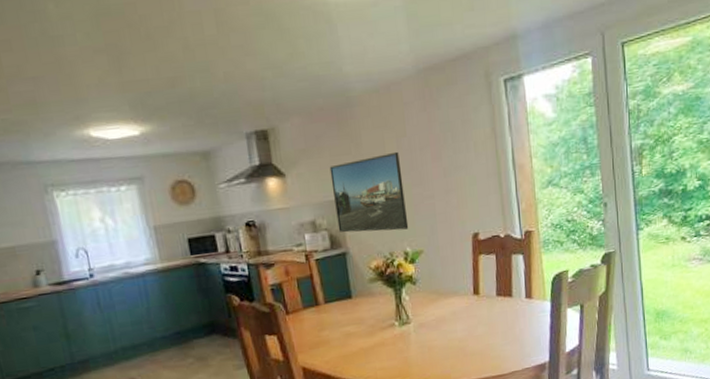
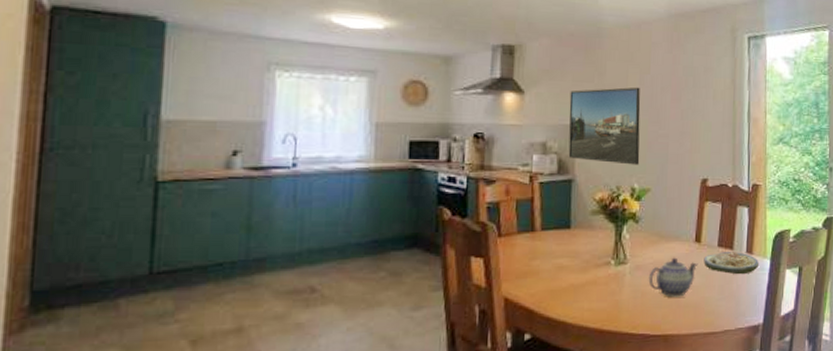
teapot: none [433,311,479,348] -> present [648,257,698,297]
soup: none [484,298,540,320] -> present [704,252,760,275]

